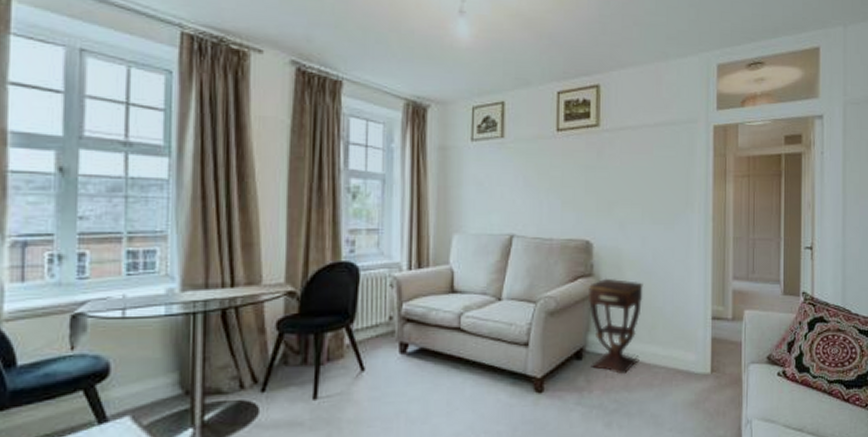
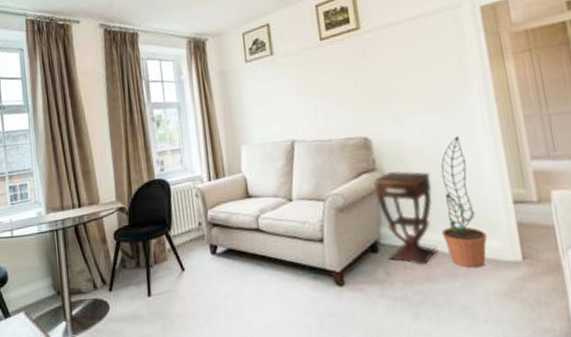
decorative plant: none [645,250,684,379] -> present [441,136,487,268]

